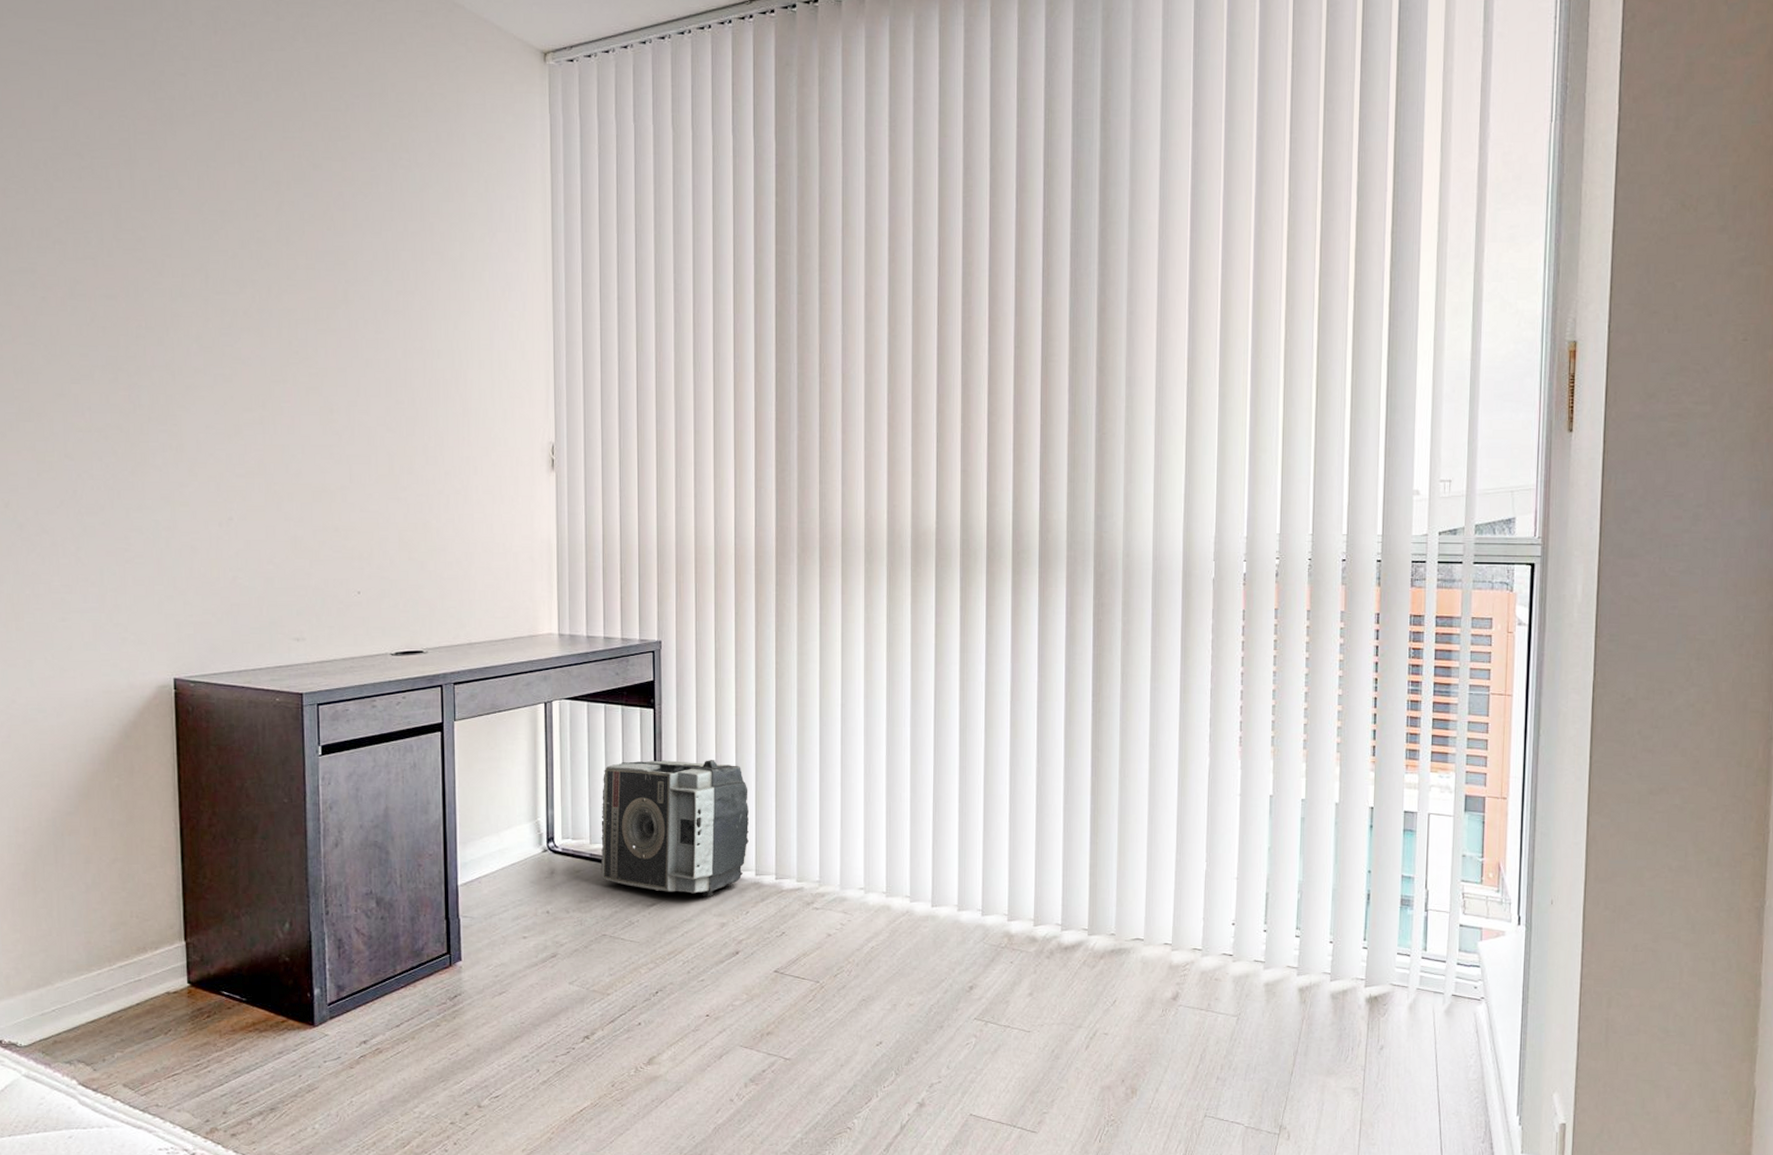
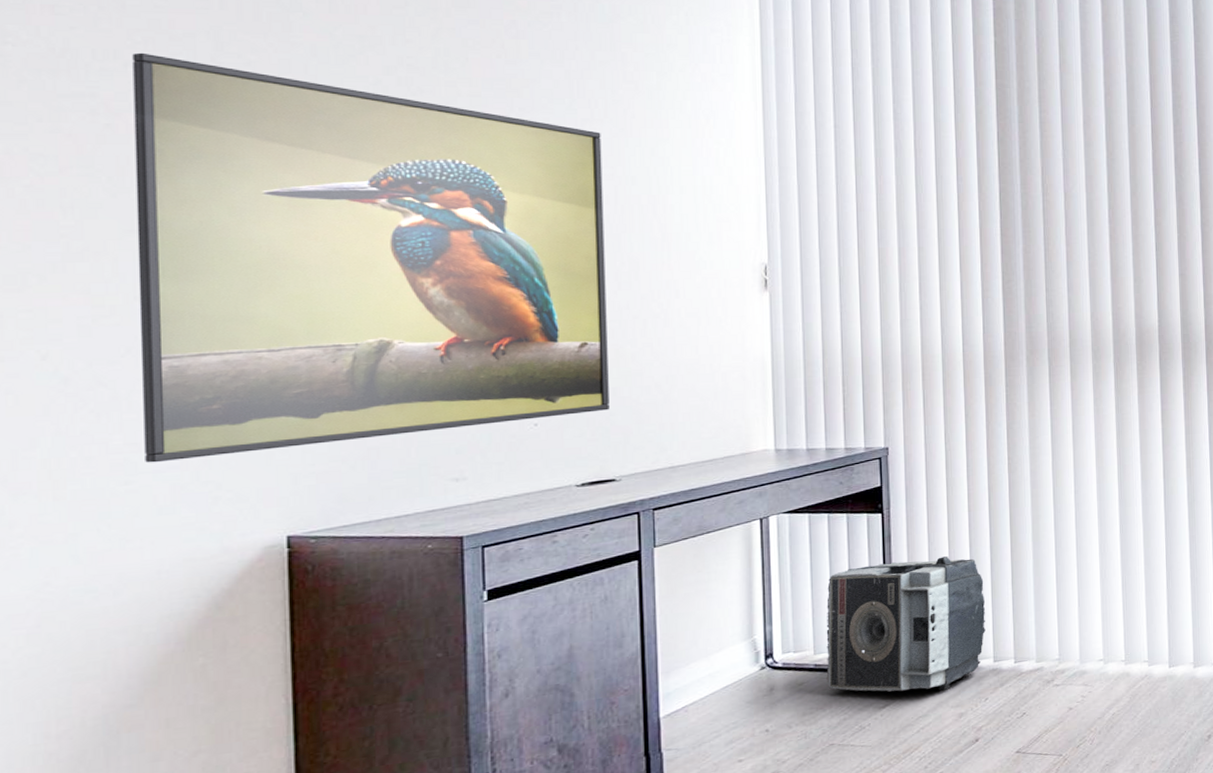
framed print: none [59,231,418,604] -> present [132,52,610,463]

